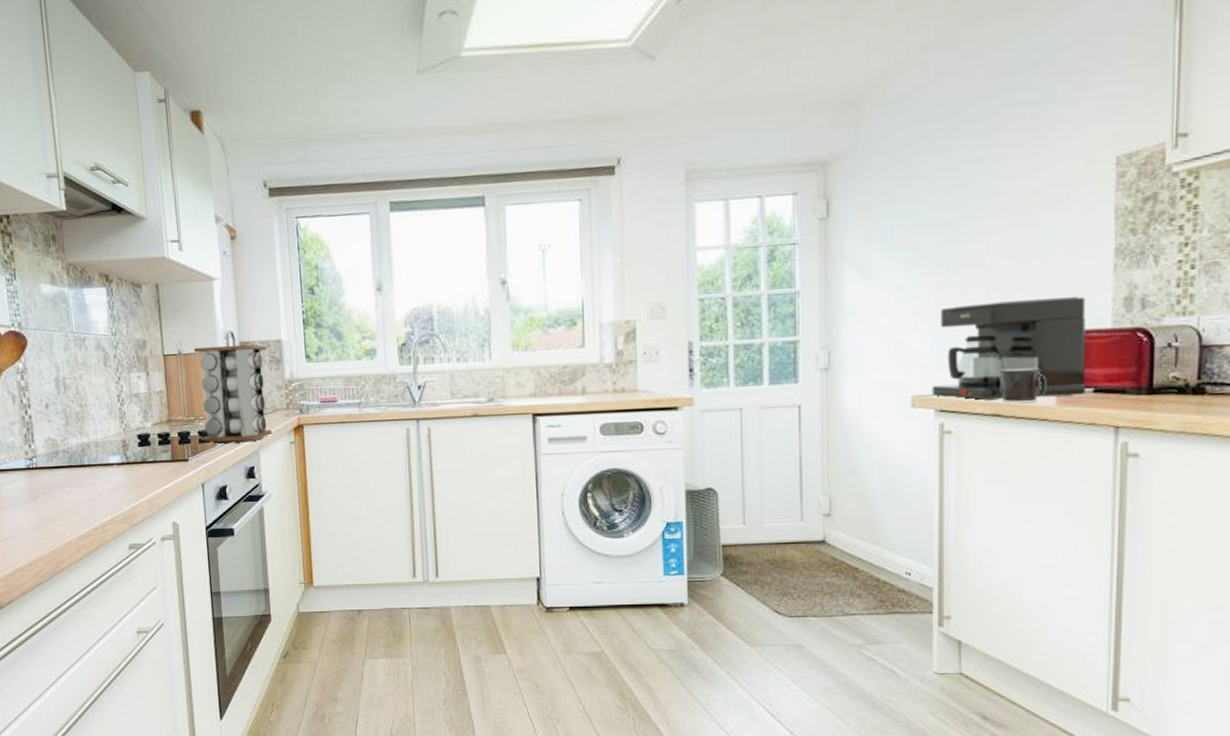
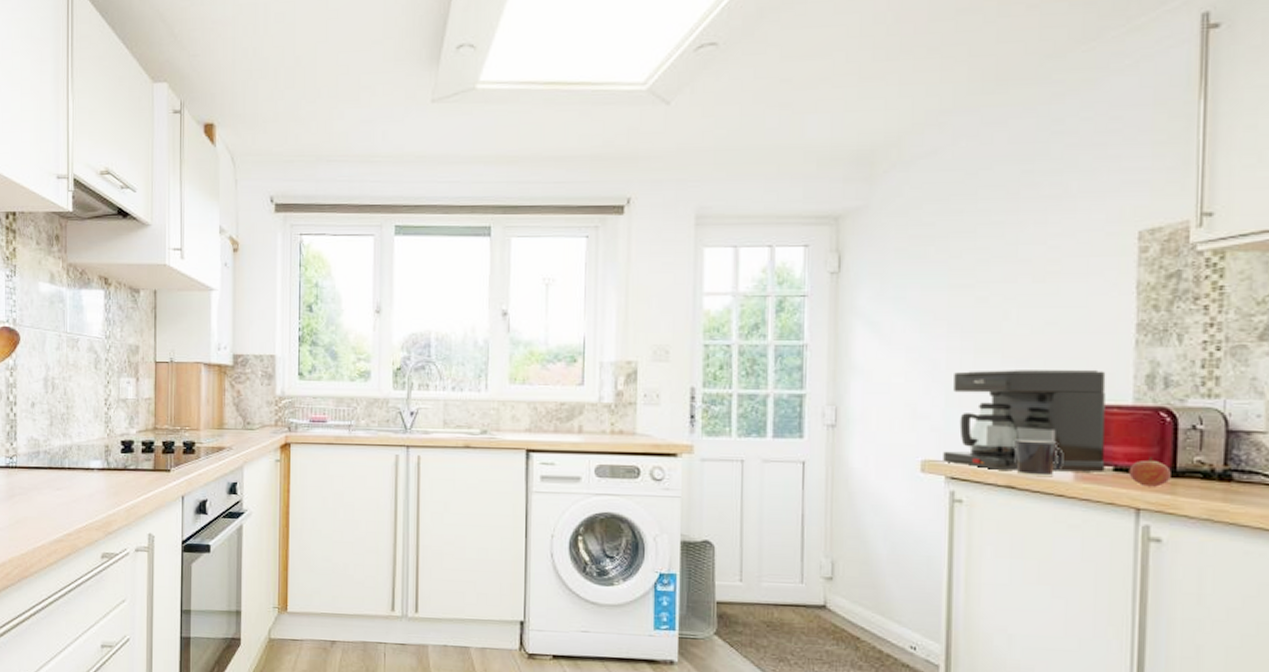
spice rack: present [193,330,273,444] -> none [184,342,260,457]
fruit: none [1108,376,1148,405] -> present [1128,456,1171,487]

